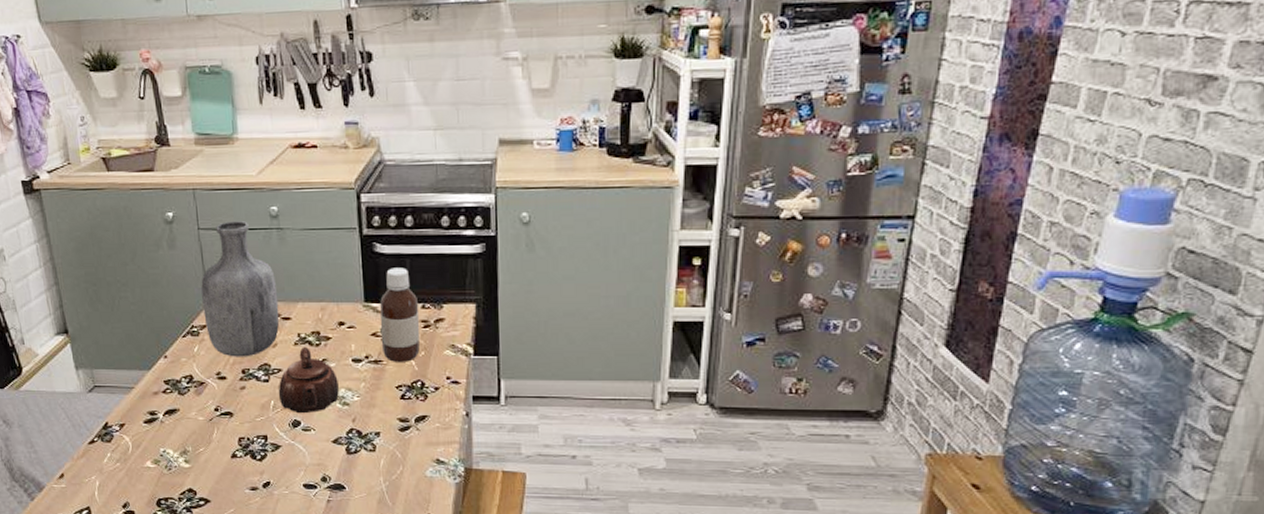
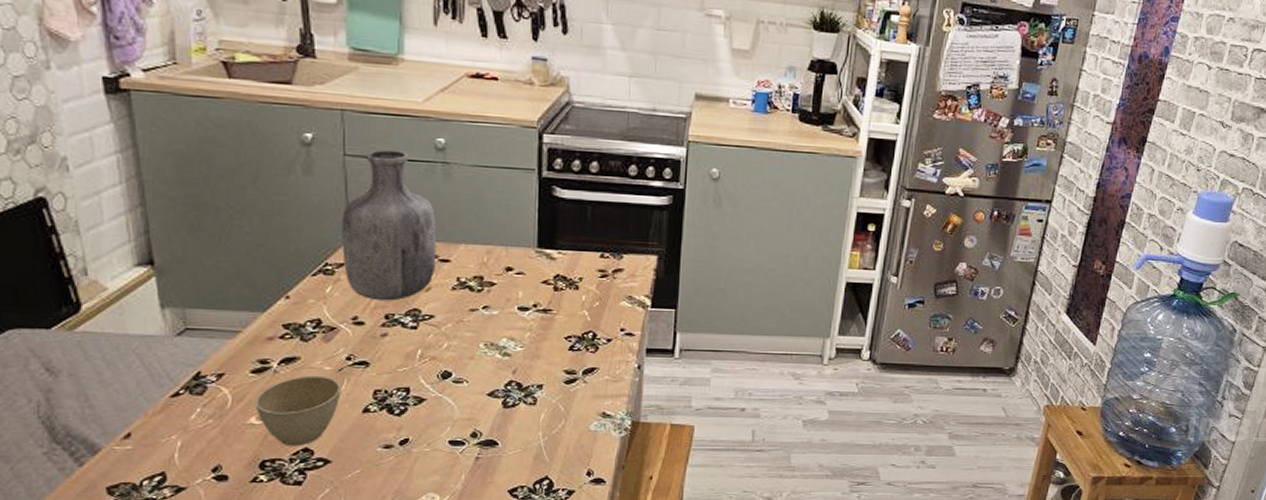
cup: none [148,425,213,487] -> present [255,375,341,447]
teapot: present [278,347,339,414] -> none [427,293,500,364]
bottle: present [379,267,420,362] -> none [552,214,597,312]

